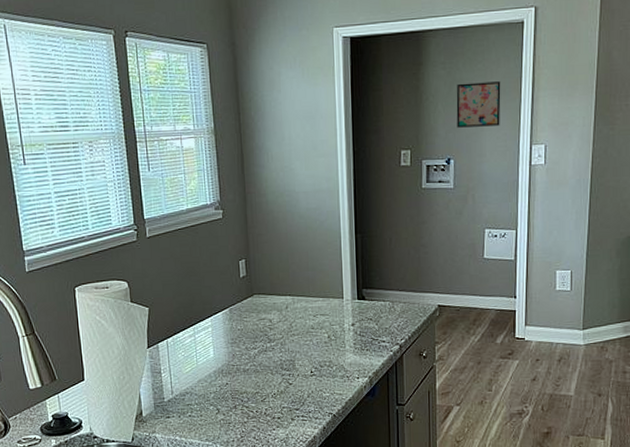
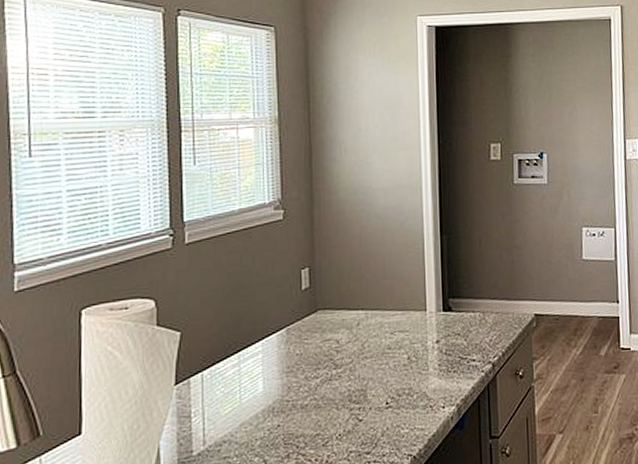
wall art: present [456,81,501,128] -> none [547,75,593,121]

